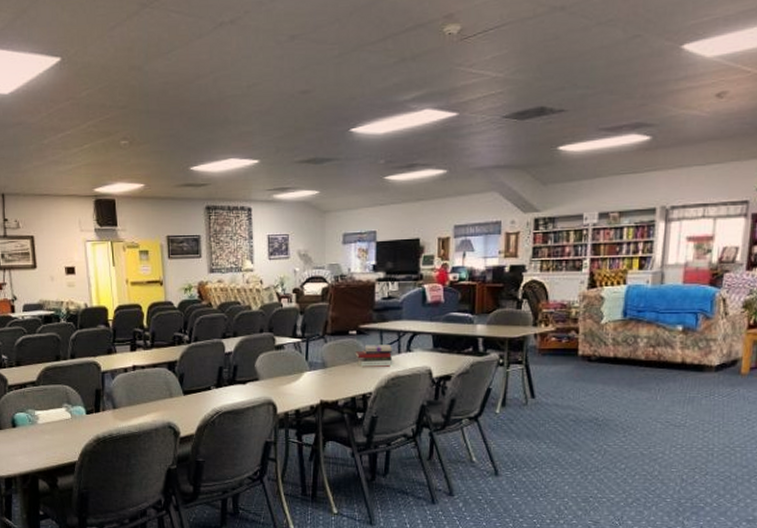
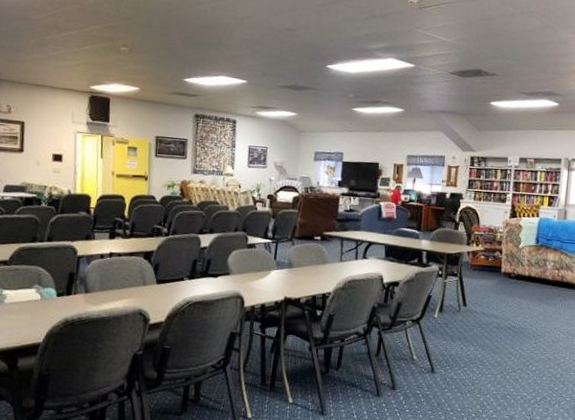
books: present [355,345,394,368] -> none [318,250,352,272]

